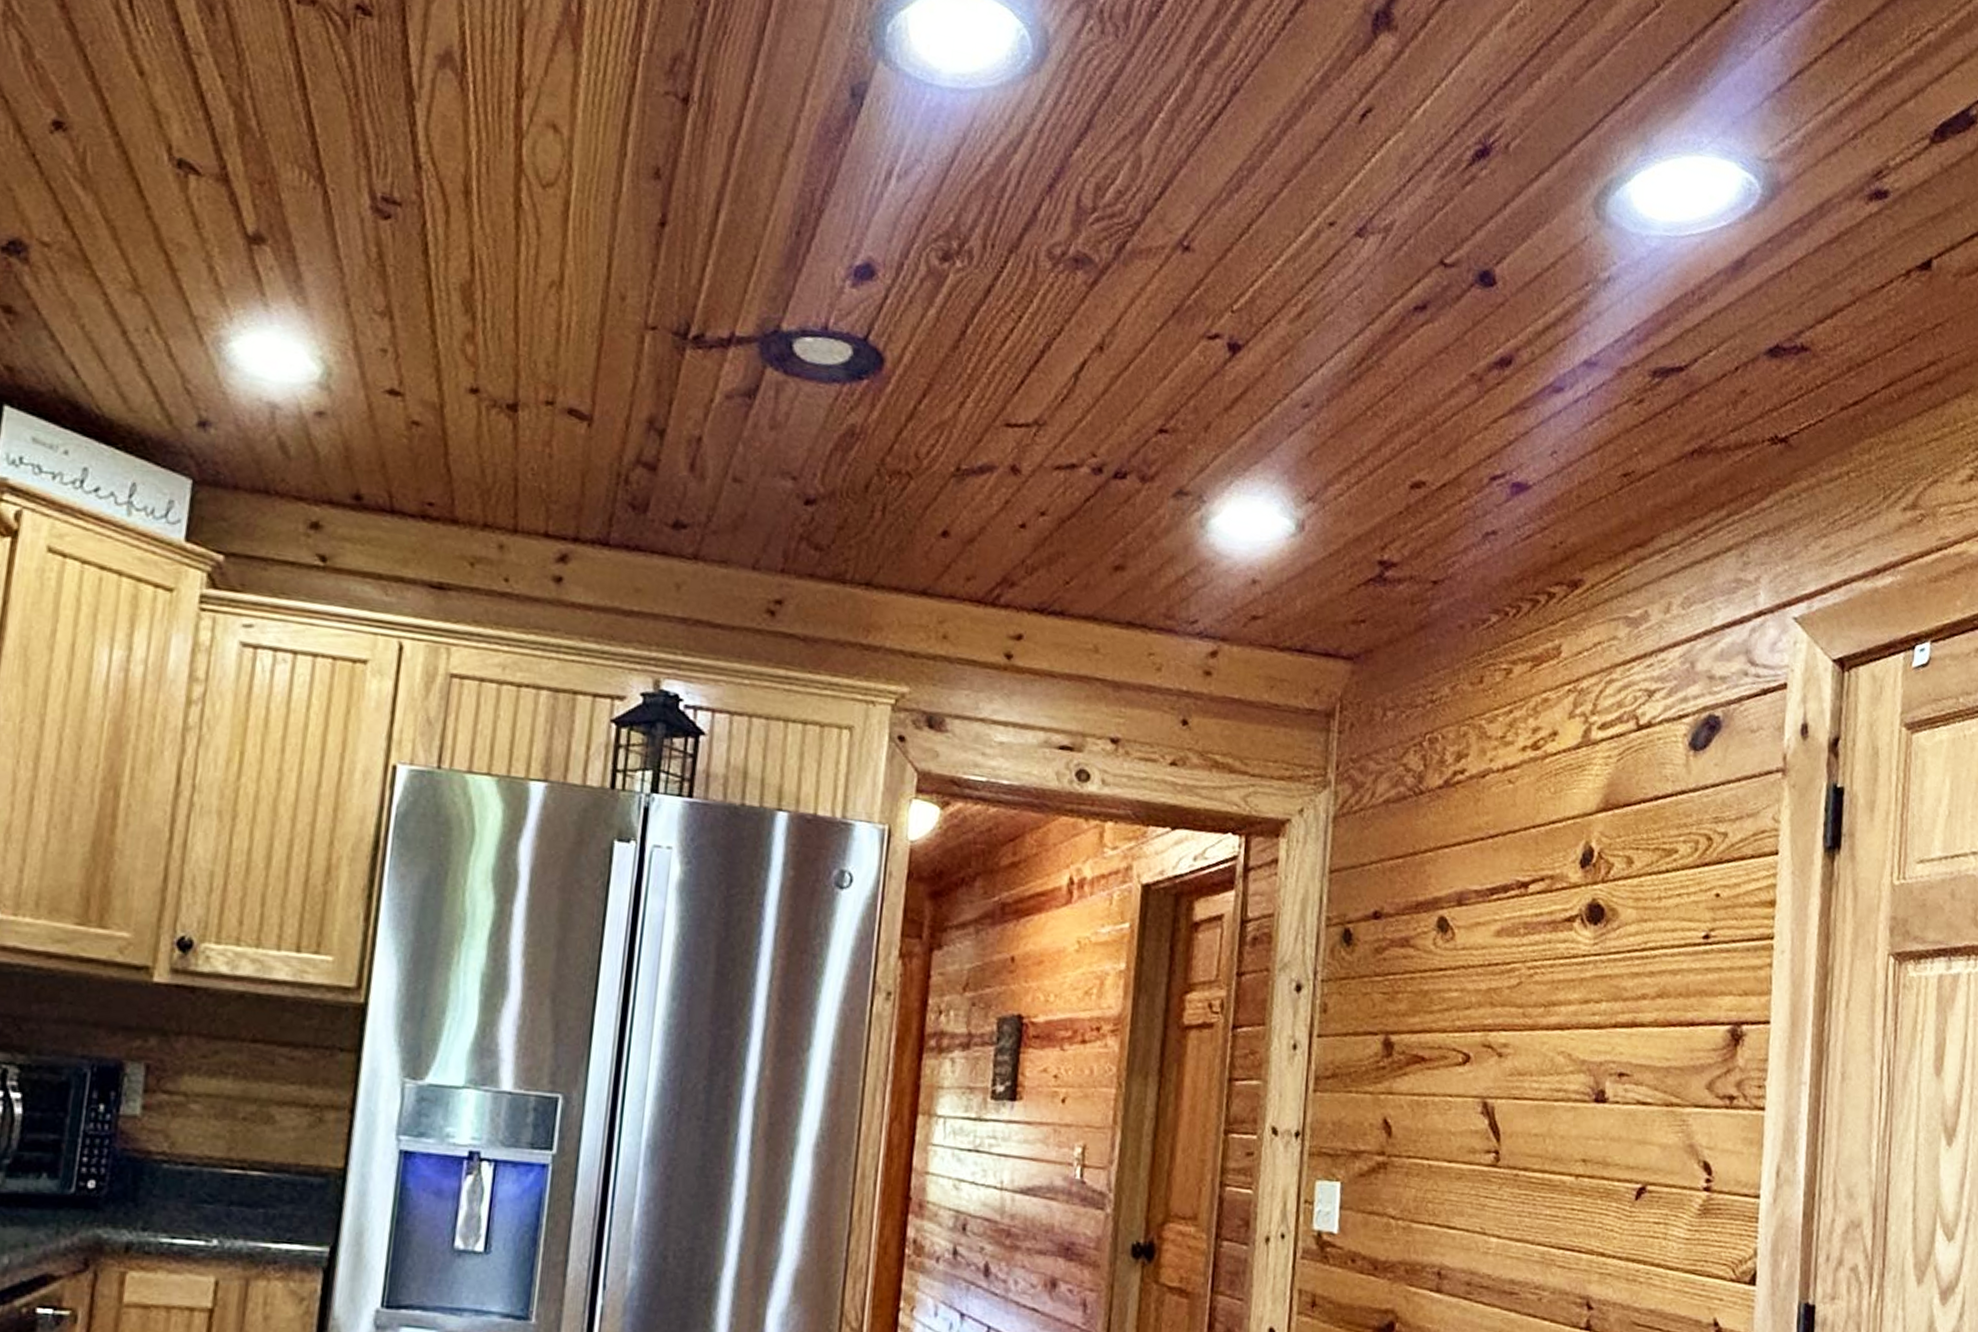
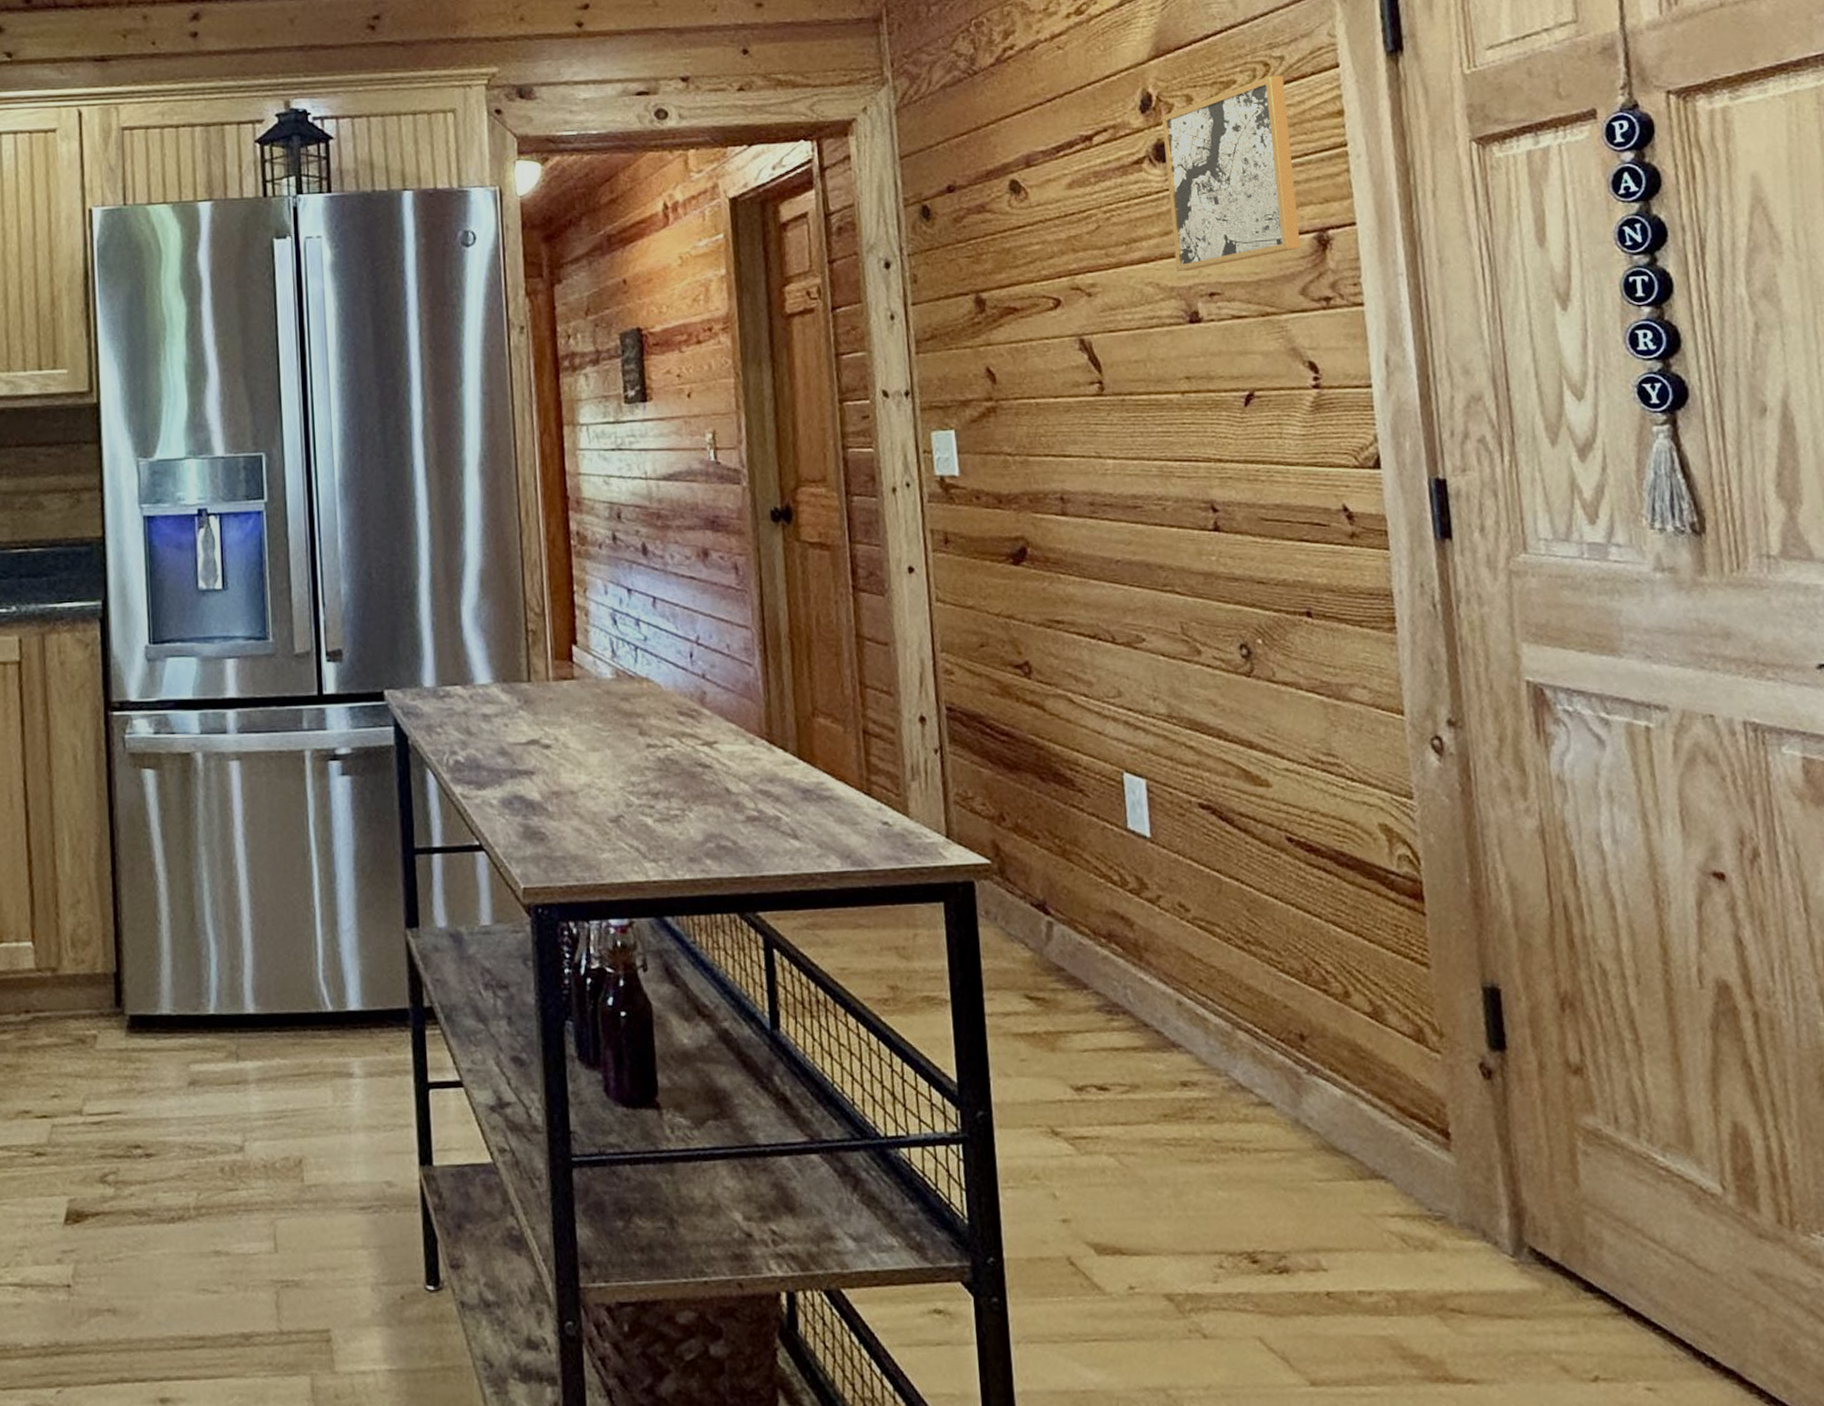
wall art: none [1590,851,1724,1046] -> present [1162,75,1301,271]

